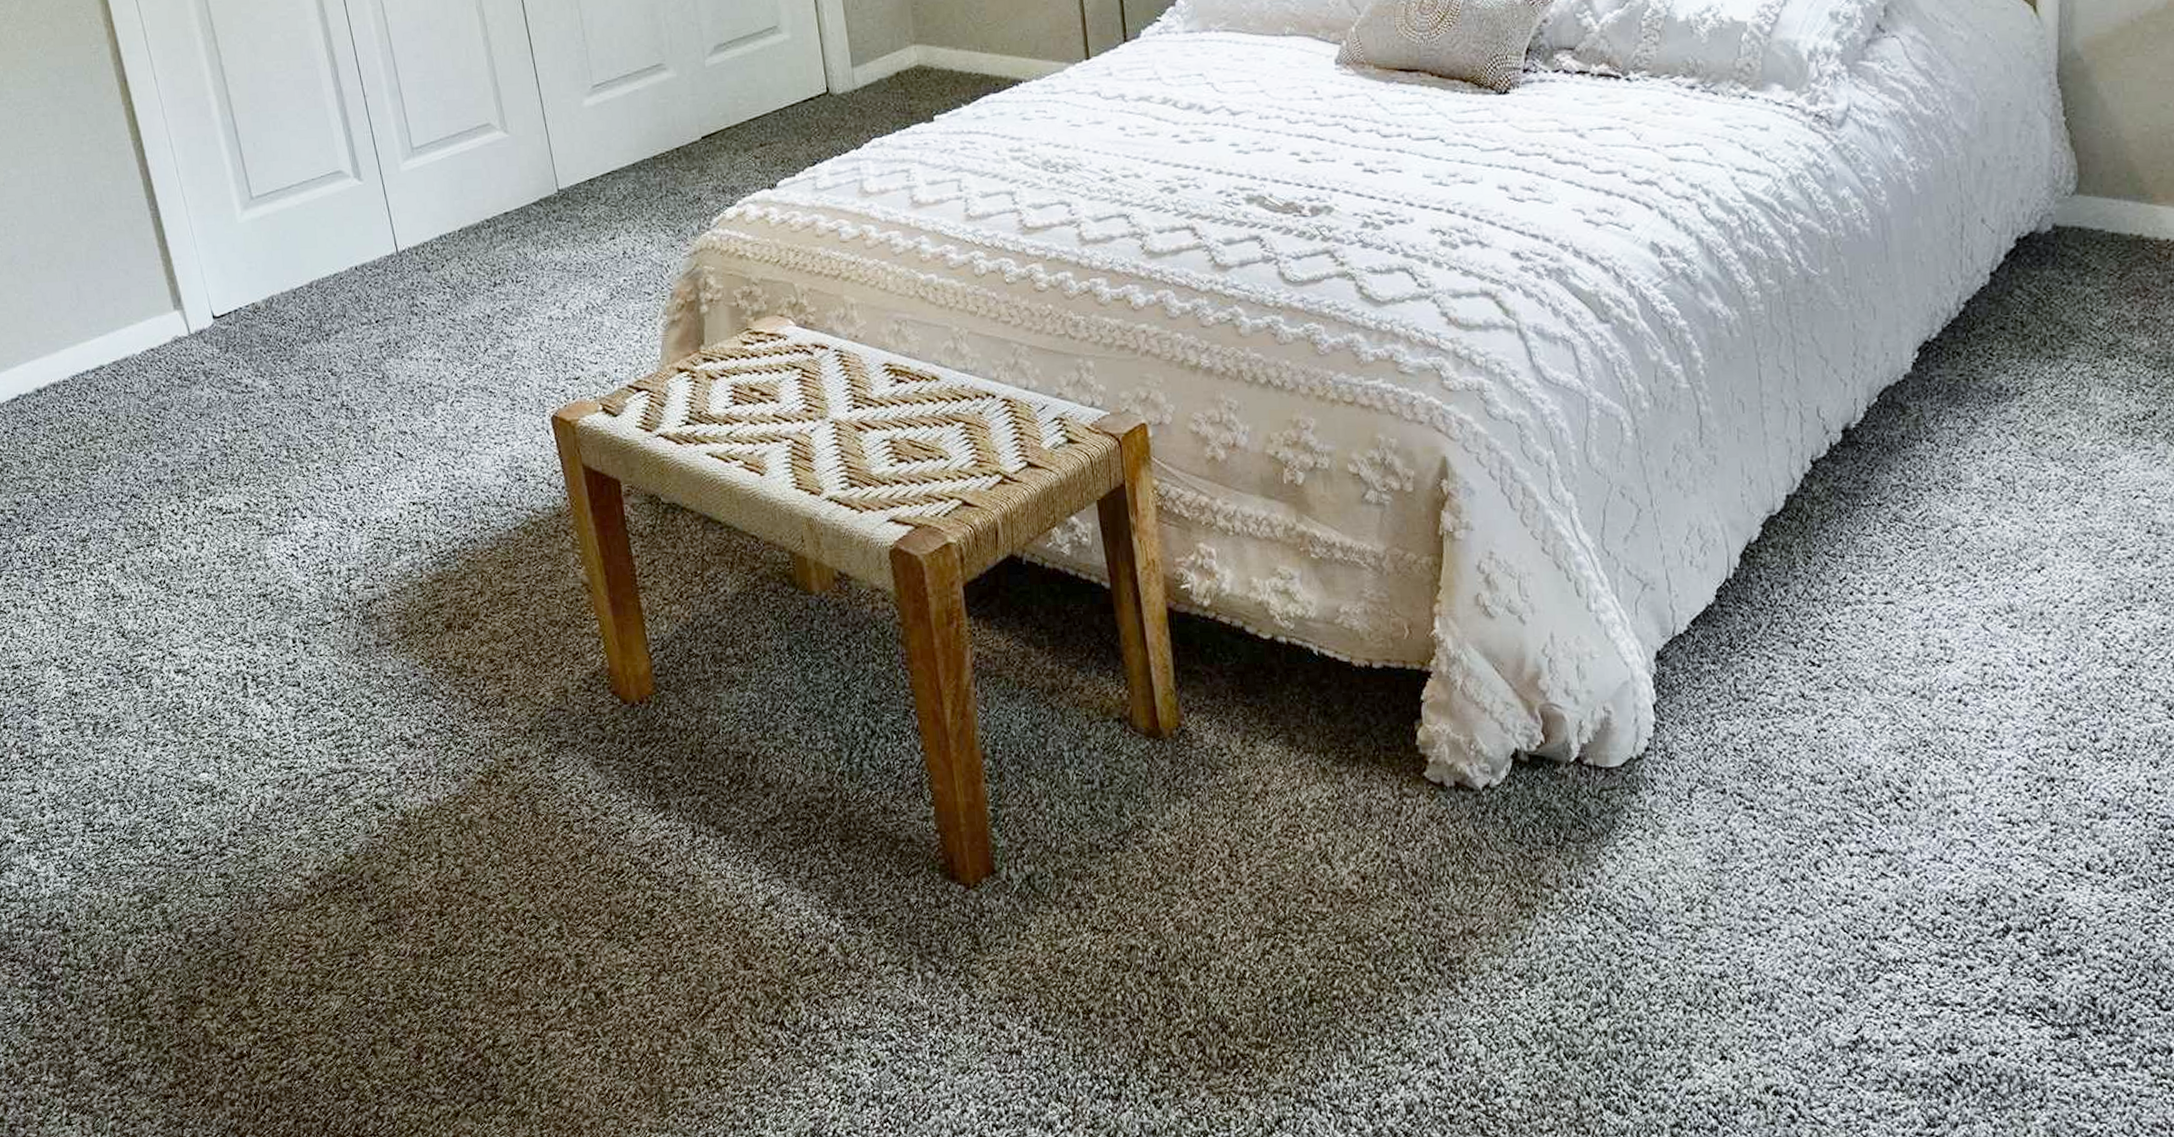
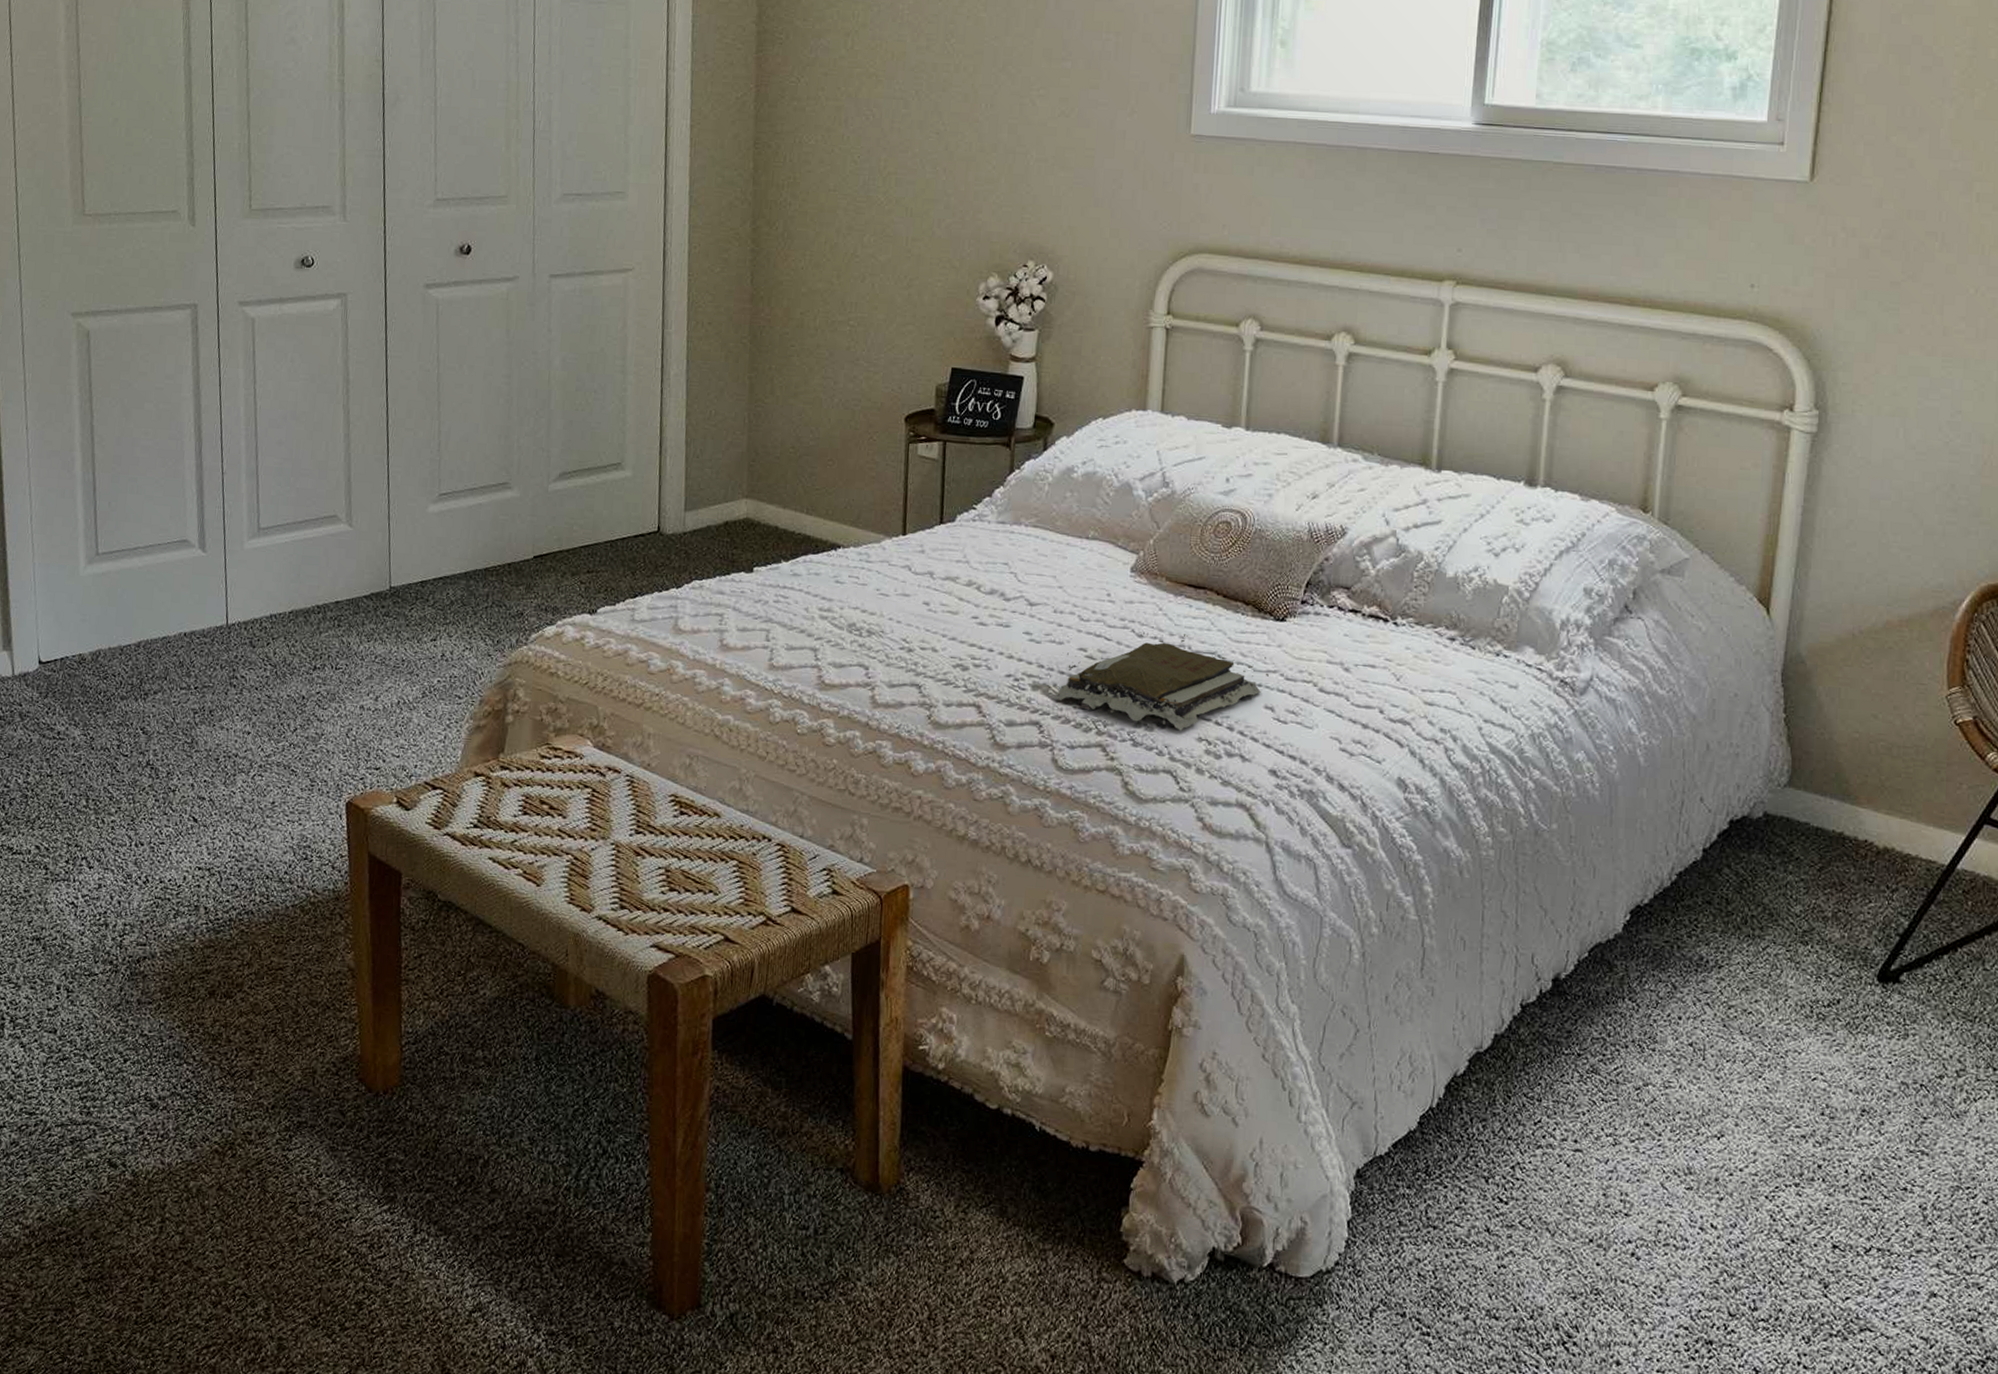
book: none [1270,121,1503,225] -> present [1053,632,1274,731]

